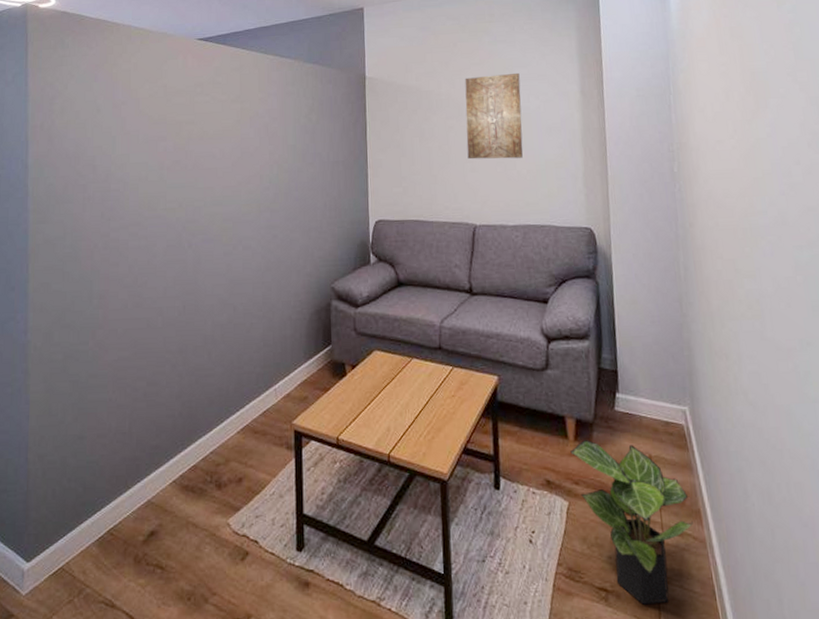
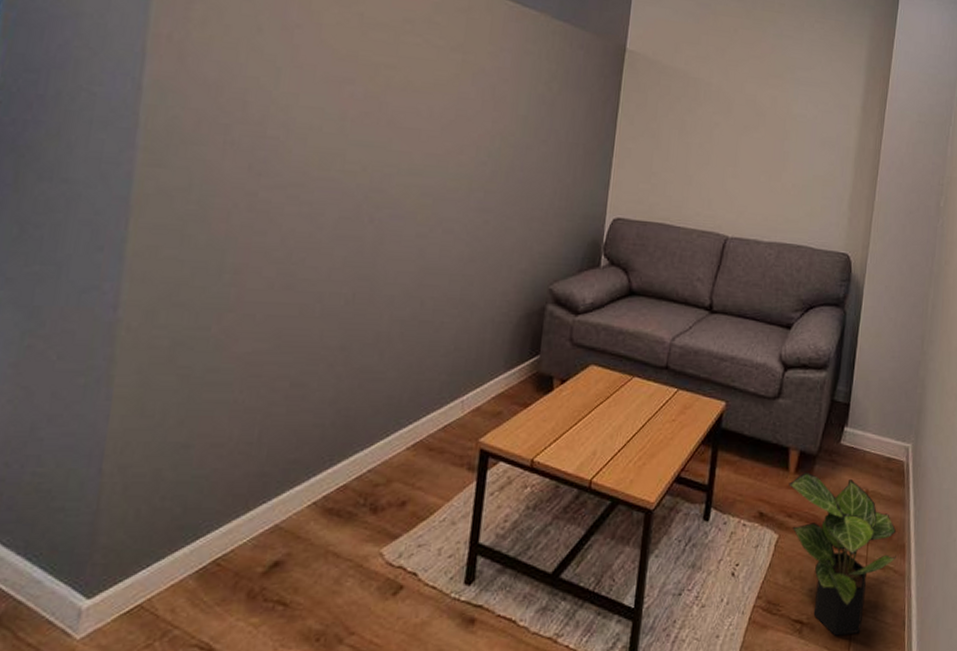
wall art: present [464,72,523,160] -> none [730,70,801,170]

